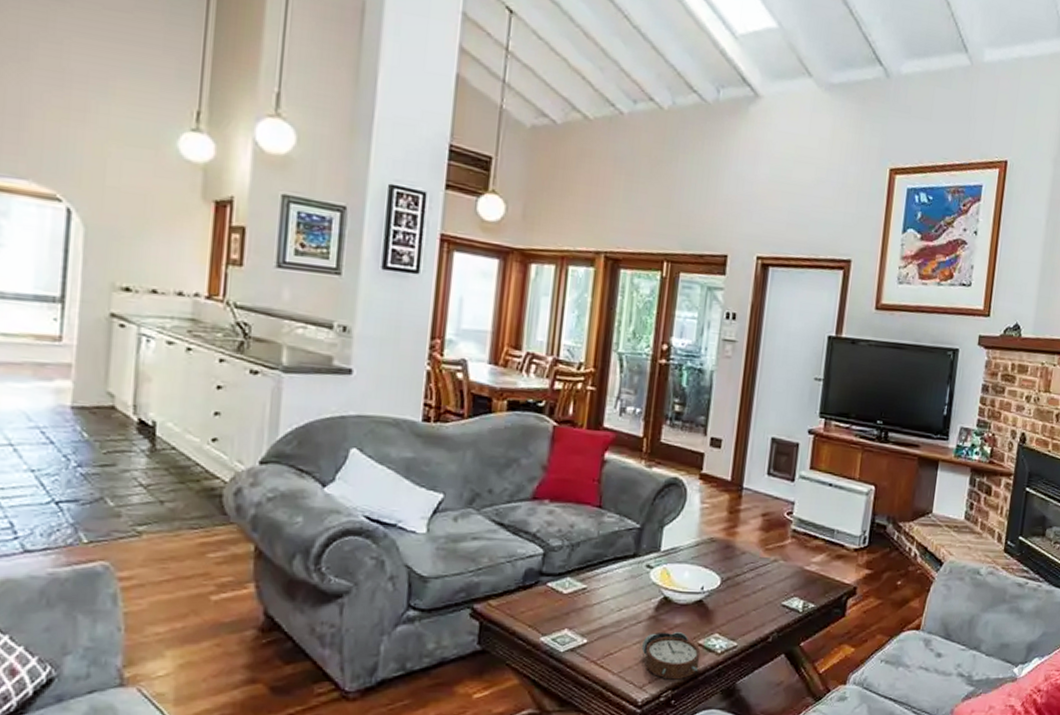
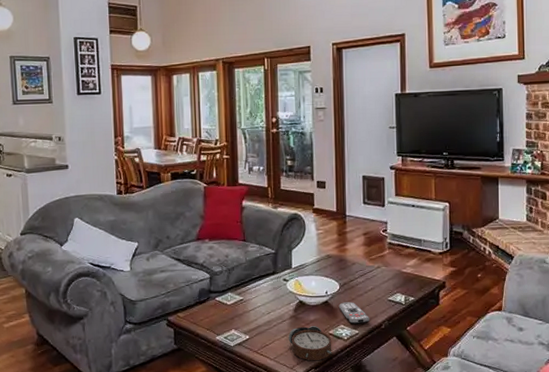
remote control: none [715,603,754,634] -> present [338,302,369,324]

